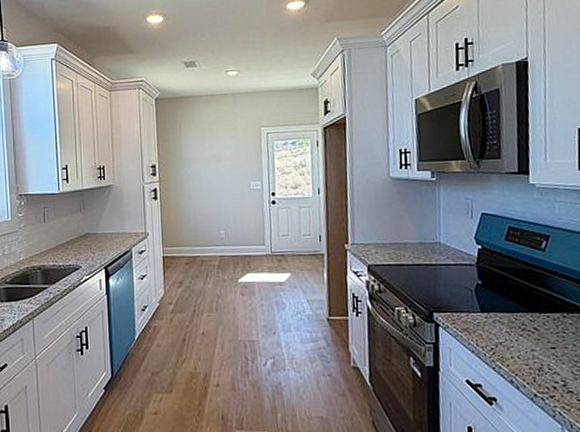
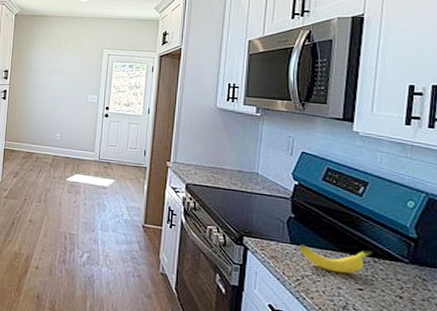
banana: none [489,307,562,335] -> present [298,244,373,274]

